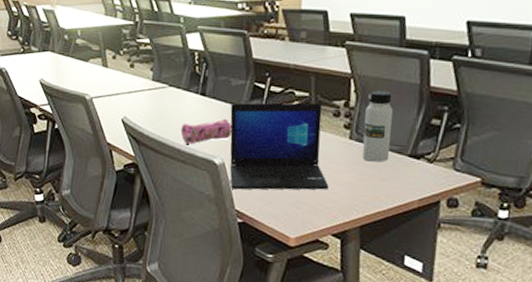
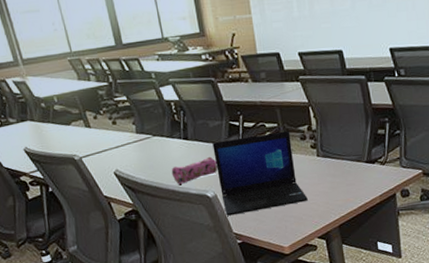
water bottle: present [361,90,394,162] -> none [325,113,351,172]

